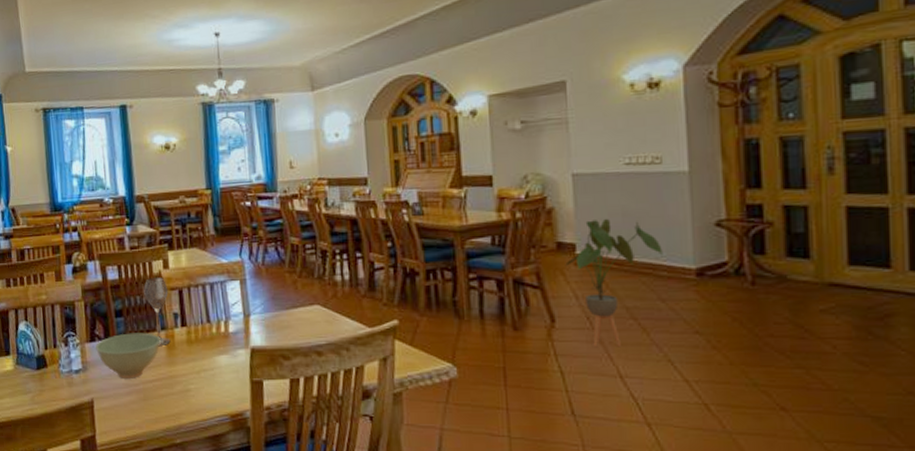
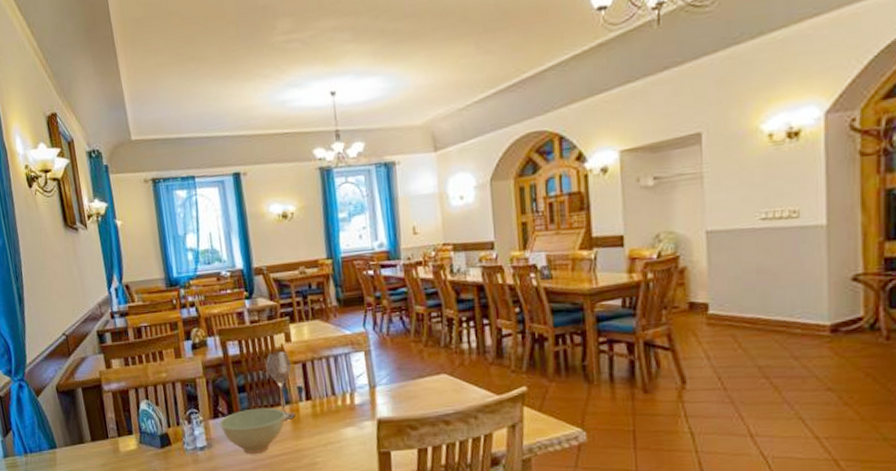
house plant: present [565,219,663,348] -> none [697,277,797,408]

